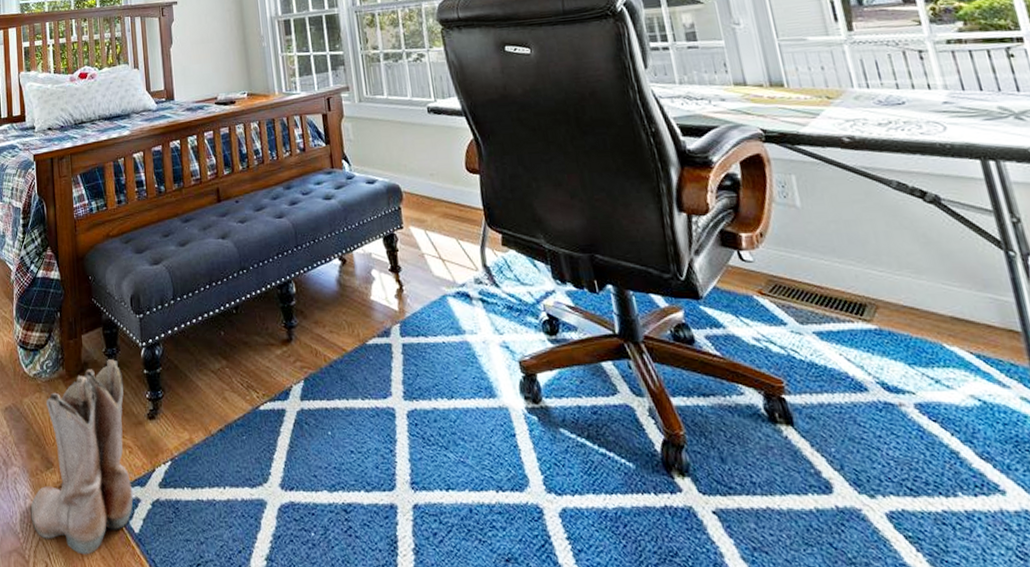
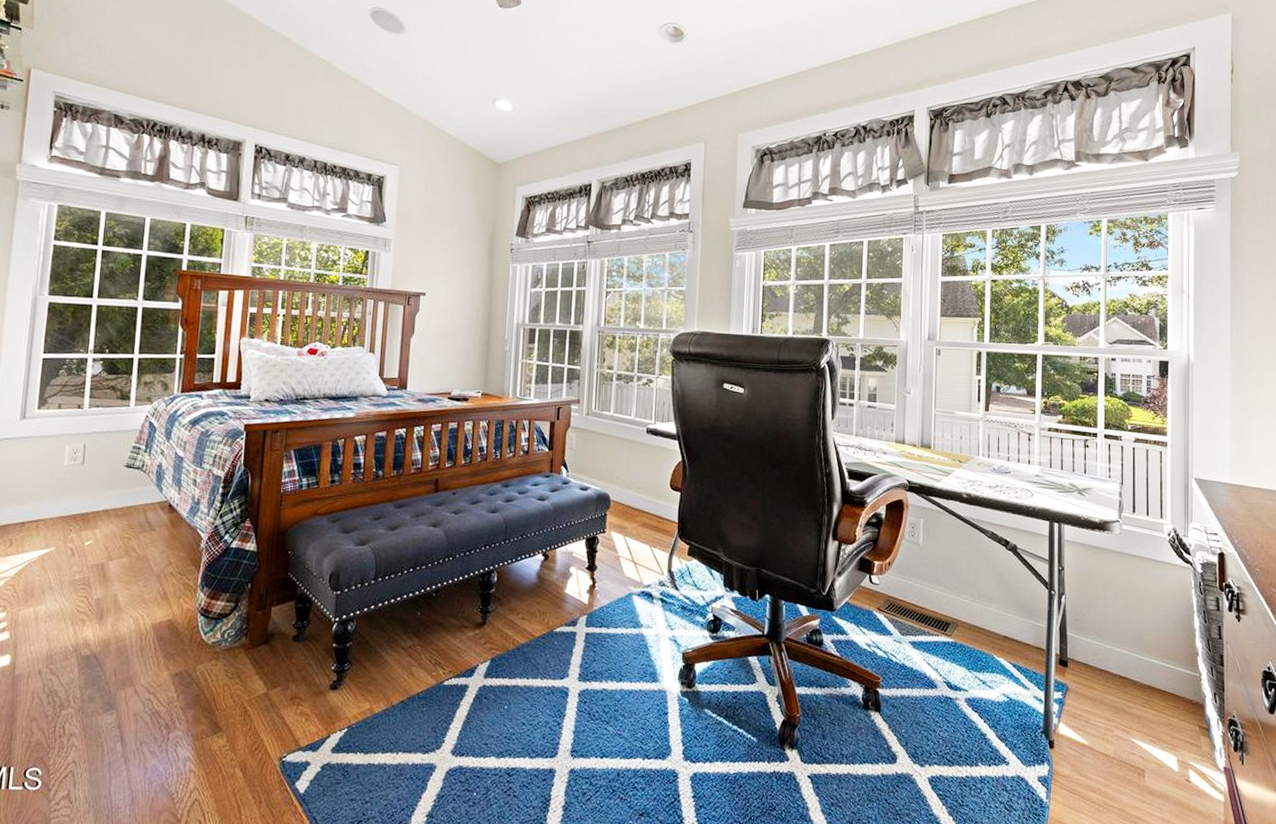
boots: present [30,359,133,555] -> none [189,632,310,814]

